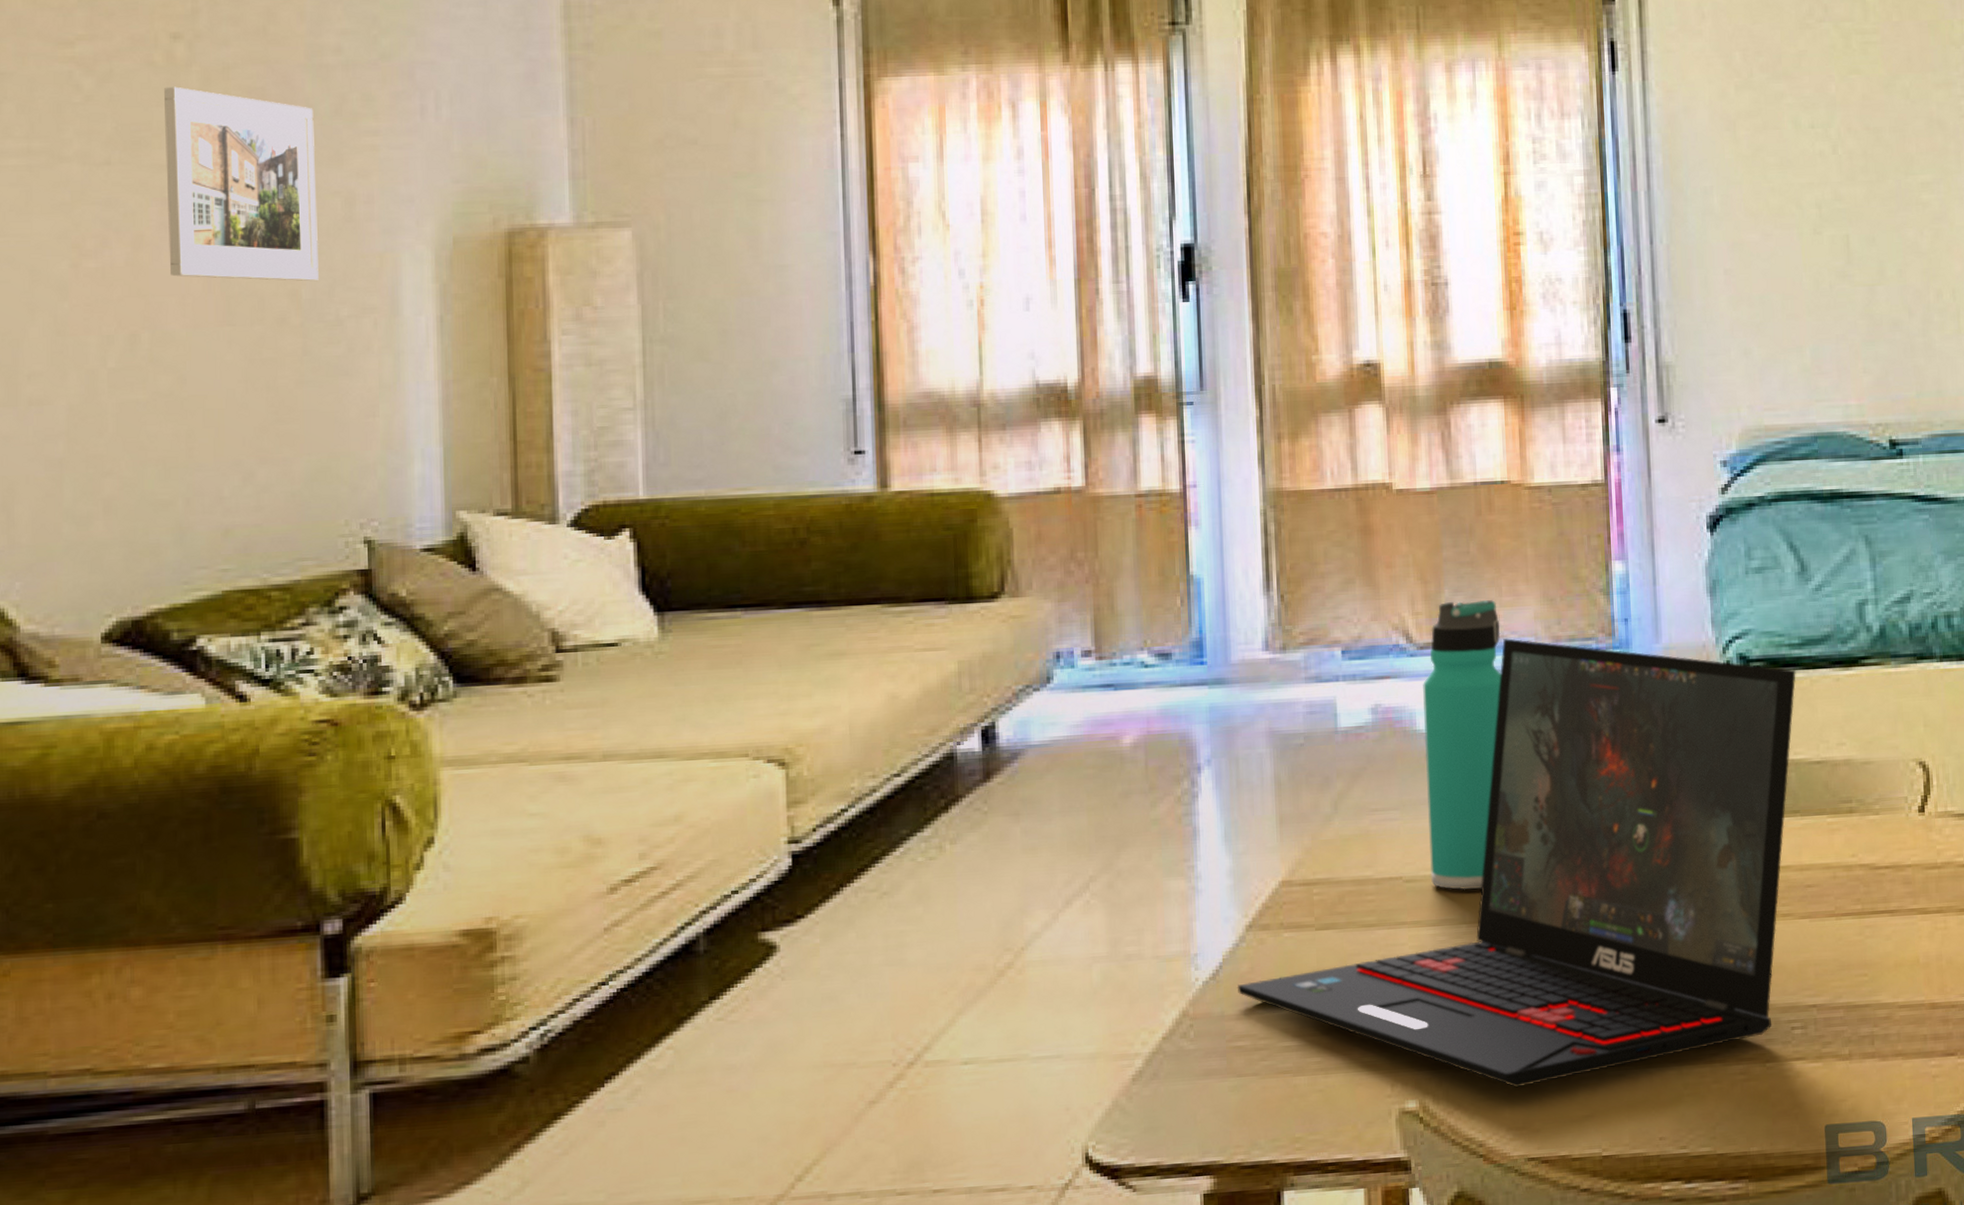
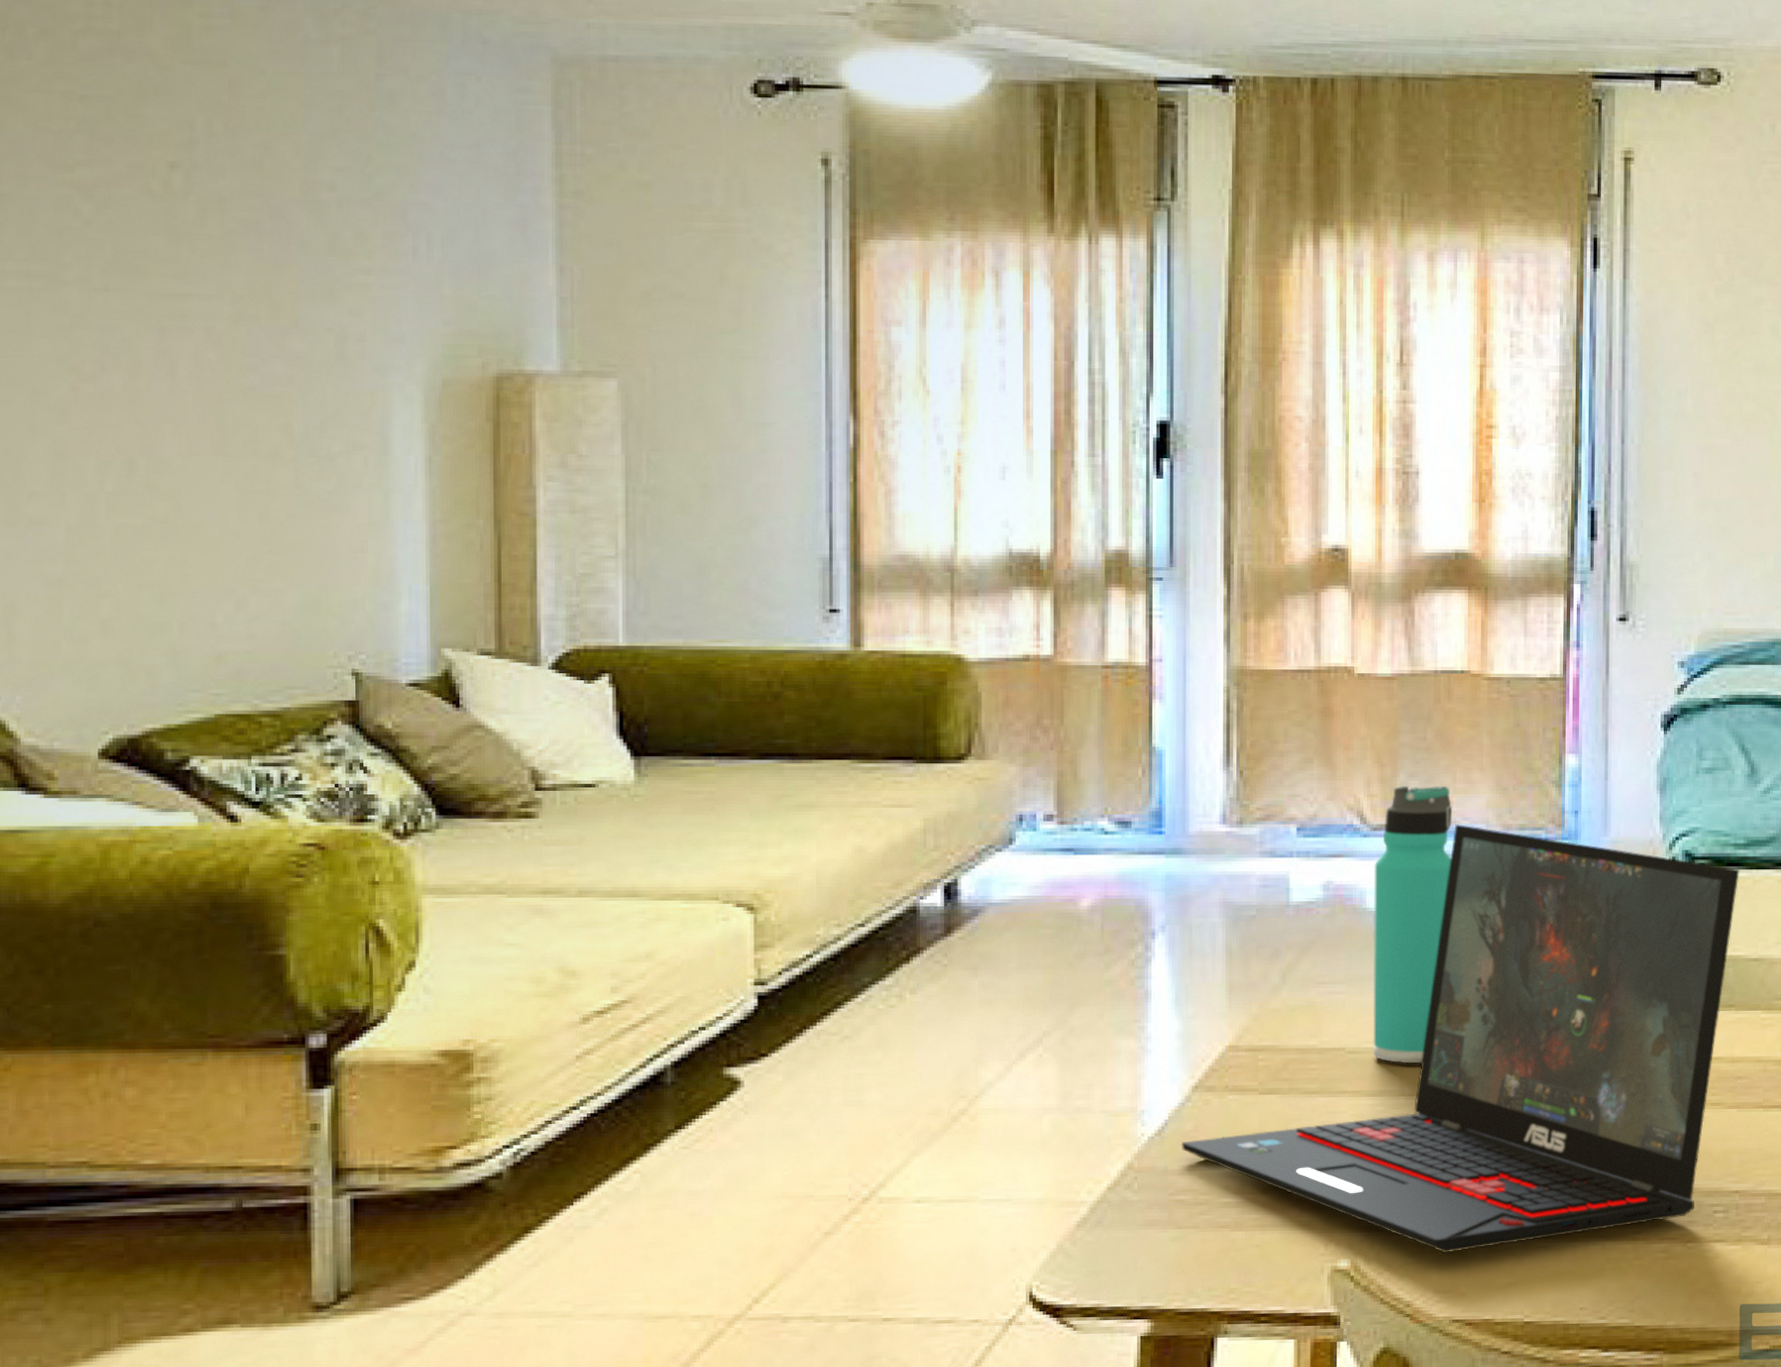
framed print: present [164,86,319,281] -> none [162,215,311,415]

